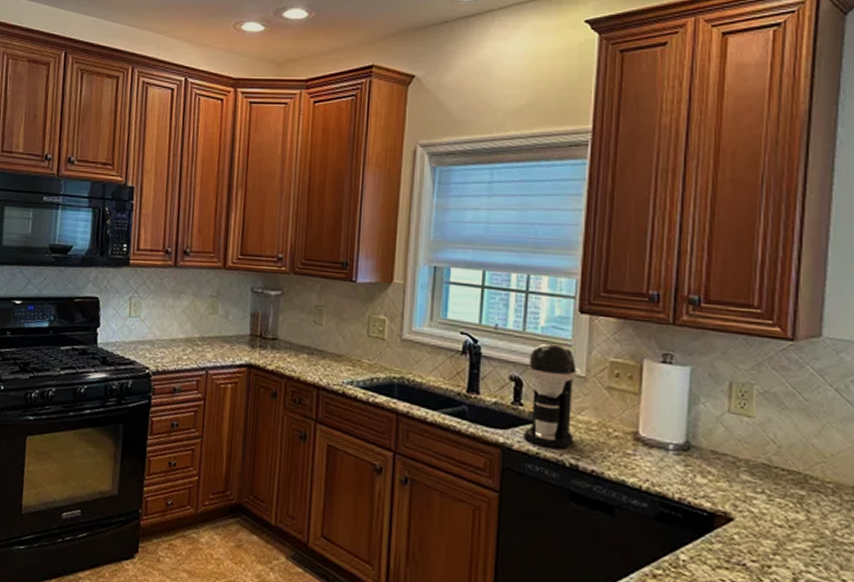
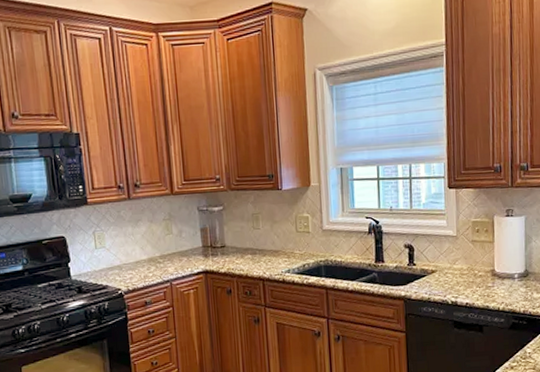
coffee maker: present [522,343,577,449] -> none [416,215,452,293]

